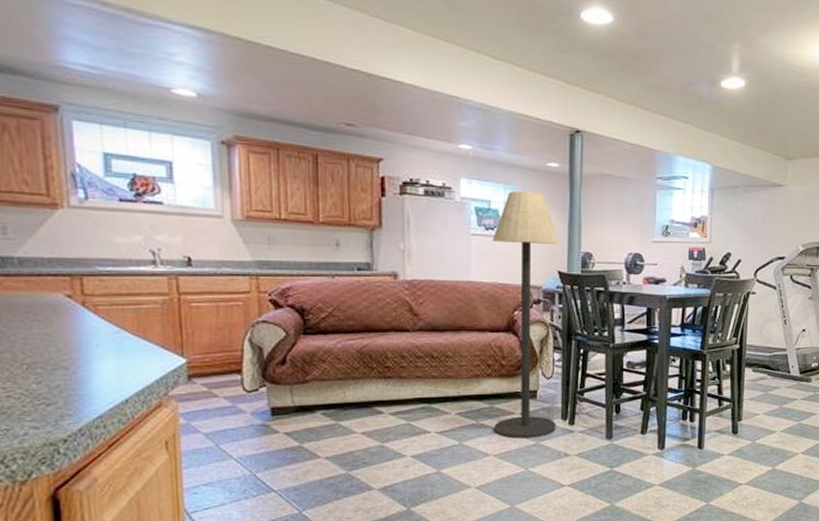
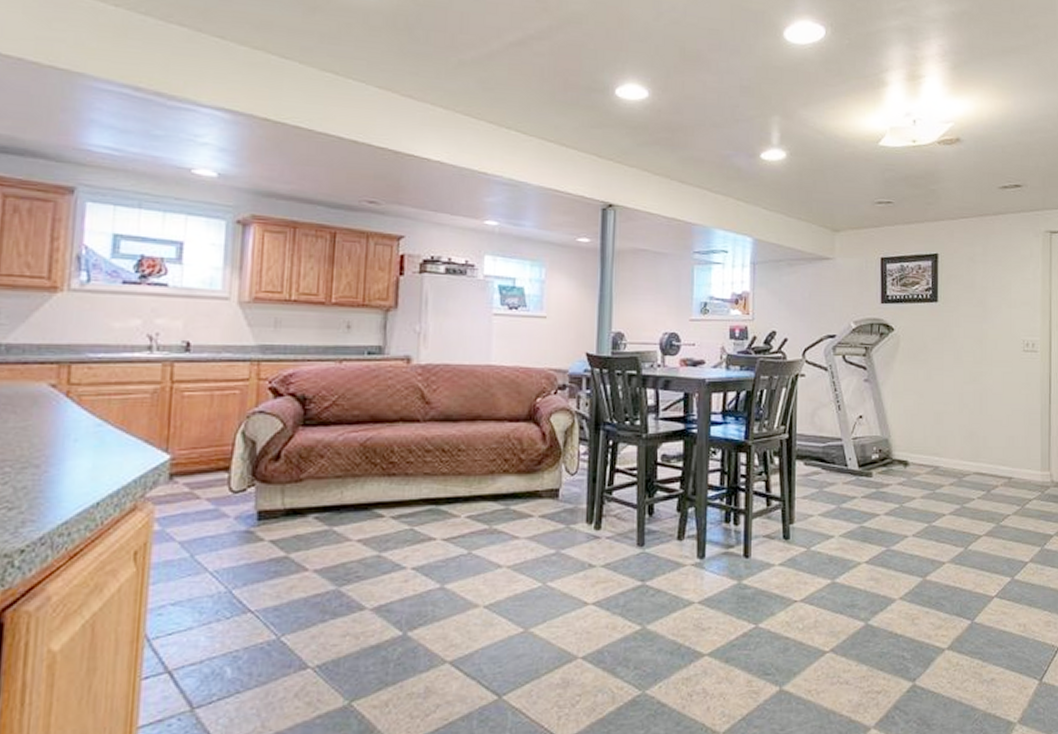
floor lamp: present [492,190,559,439] -> none [509,267,588,546]

